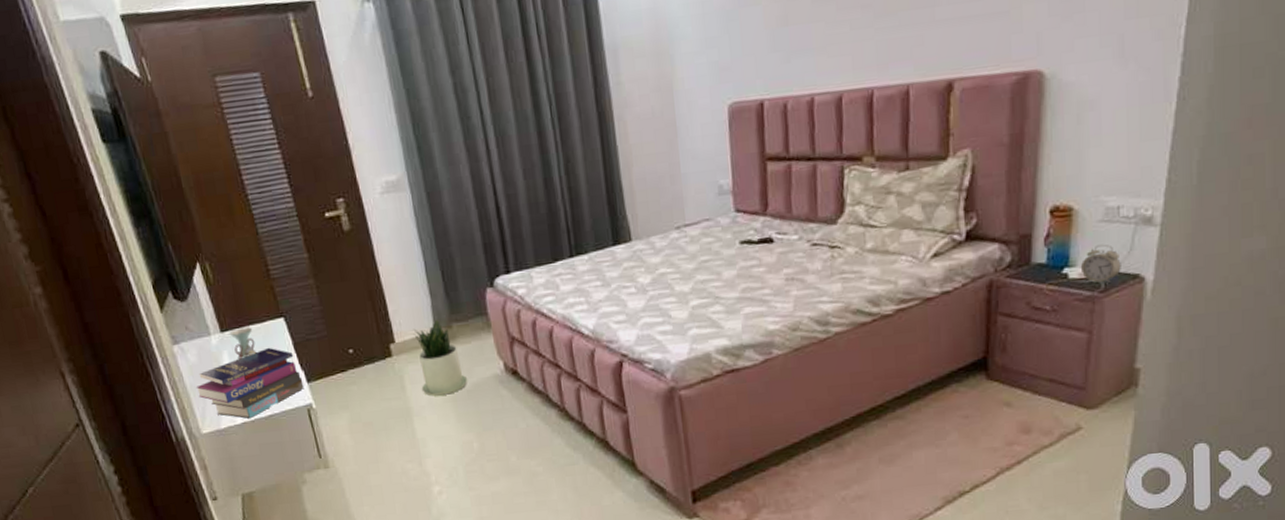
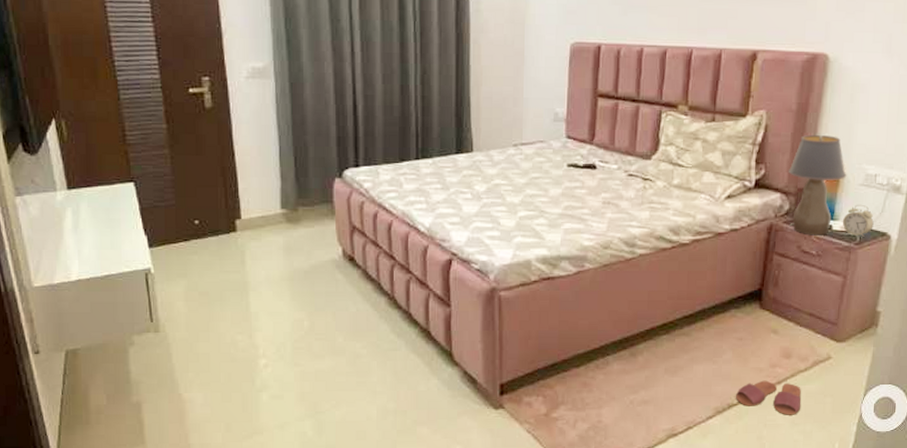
books: present [196,347,304,418] -> none [33,209,145,276]
decorative vase: present [229,327,257,360] -> none [76,188,102,218]
planter: present [414,320,468,396] -> none [260,202,307,273]
slippers: none [967,461,1049,499] -> present [736,380,801,415]
table lamp: none [1005,167,1081,288] -> present [787,134,847,236]

